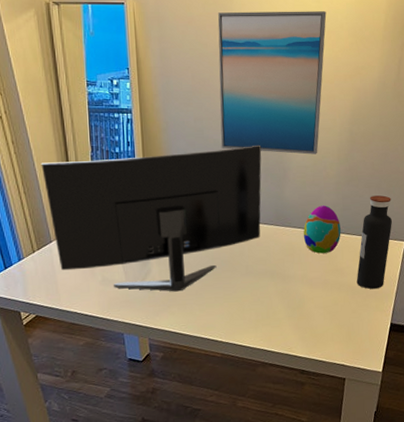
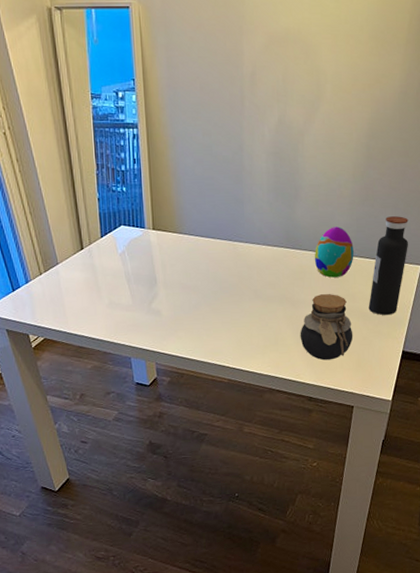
monitor: present [41,144,262,292] -> none [46,161,273,316]
wall art: present [218,11,327,155] -> none [228,12,346,172]
jar: none [291,269,343,334] -> present [300,294,353,361]

